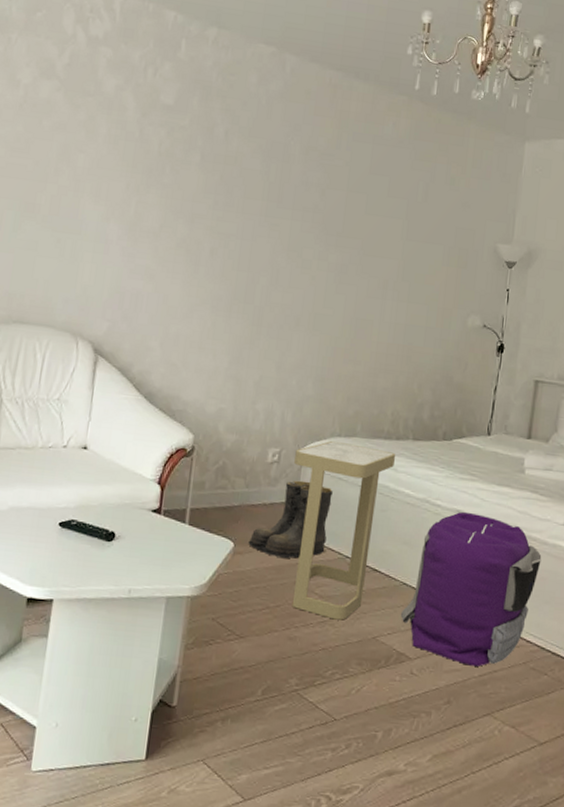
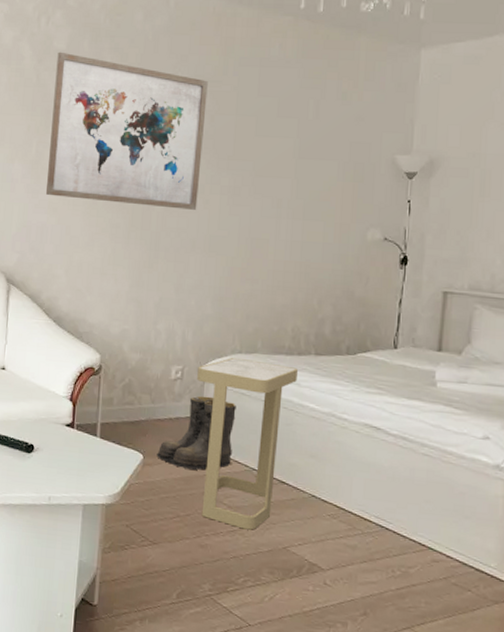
wall art: none [142,106,321,286] -> present [45,51,208,210]
backpack: present [401,512,542,667] -> none [311,426,459,580]

